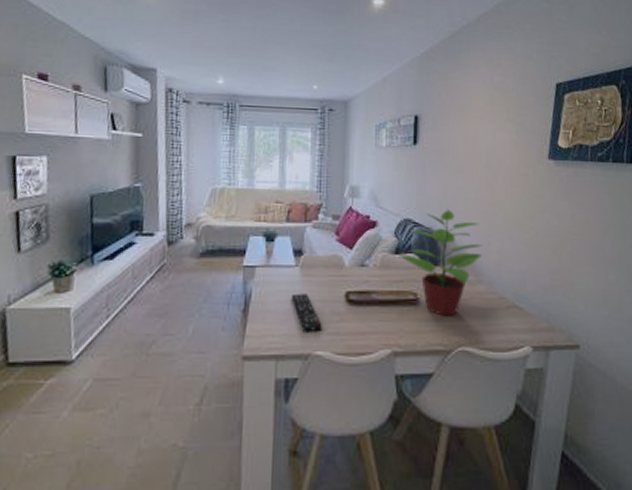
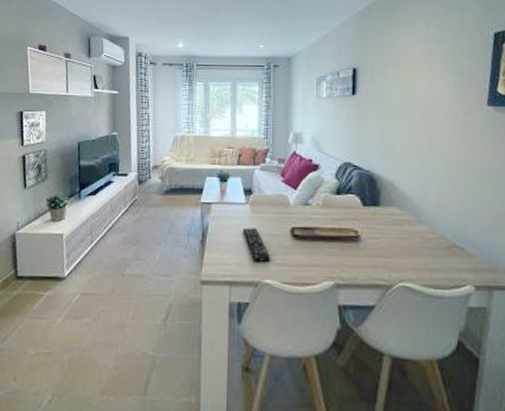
potted plant: present [399,209,483,316] -> none [340,154,422,254]

